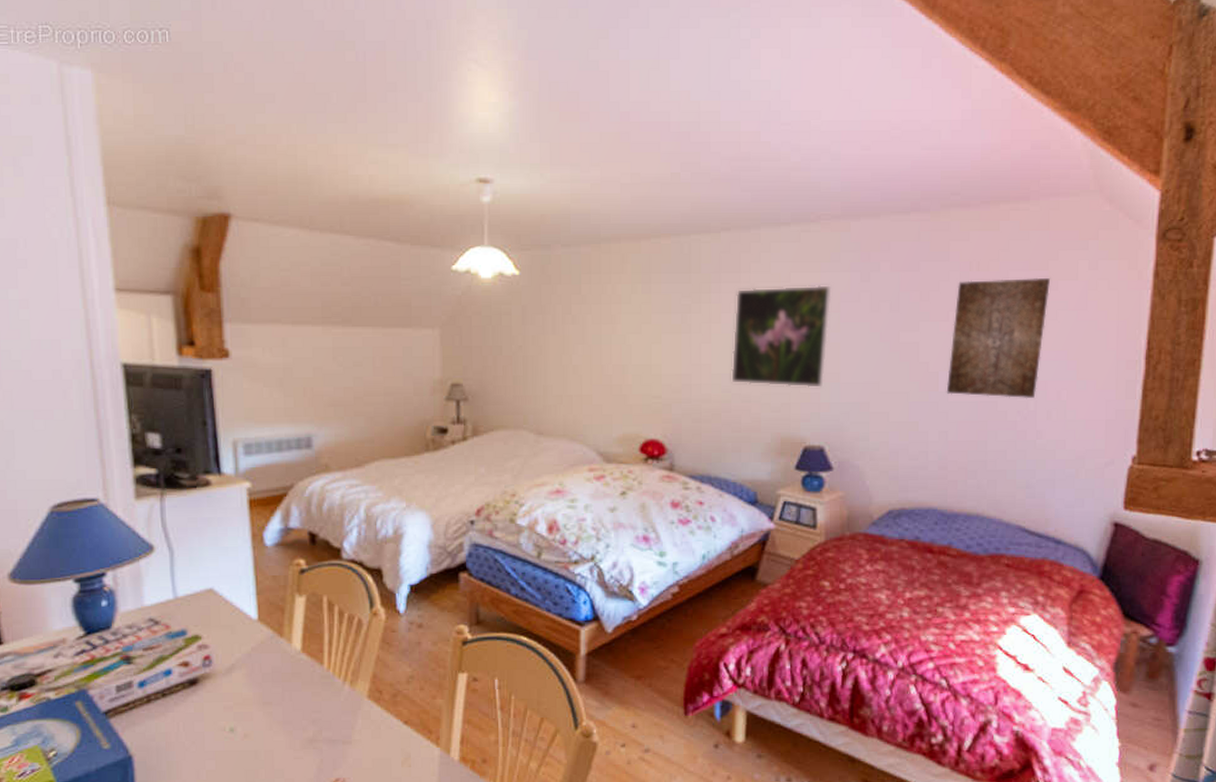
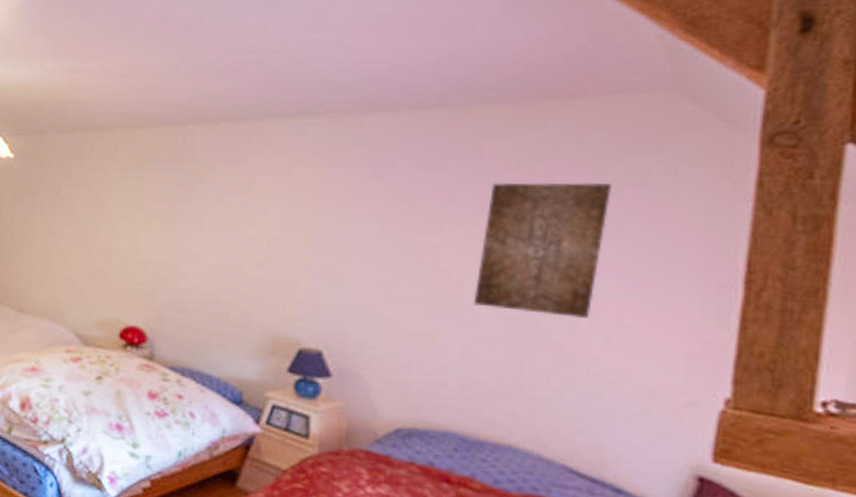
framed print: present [730,285,833,389] -> none [220,179,340,288]

